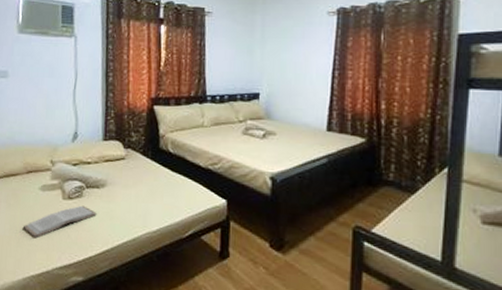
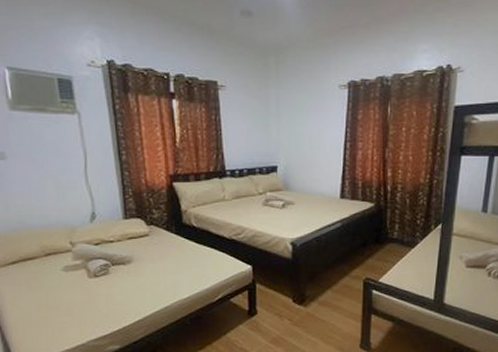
book: present [22,205,97,239] -> none [49,282,126,316]

